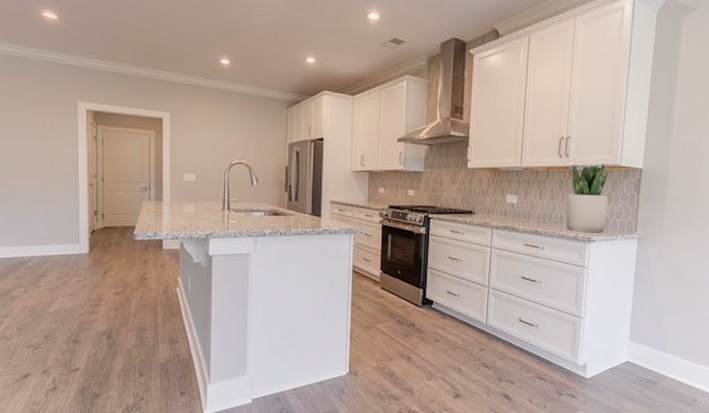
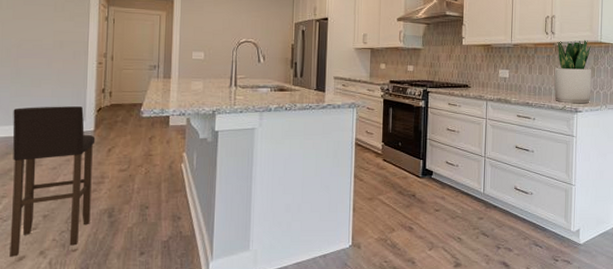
bar stool: none [9,228,91,374] -> present [10,106,96,257]

